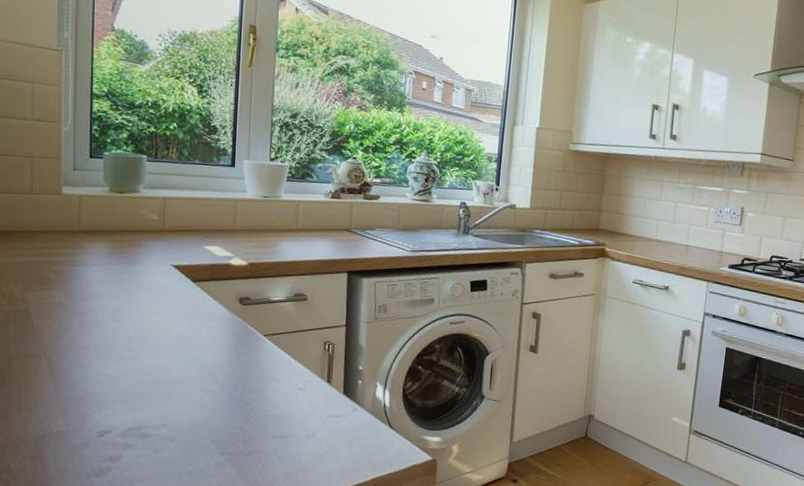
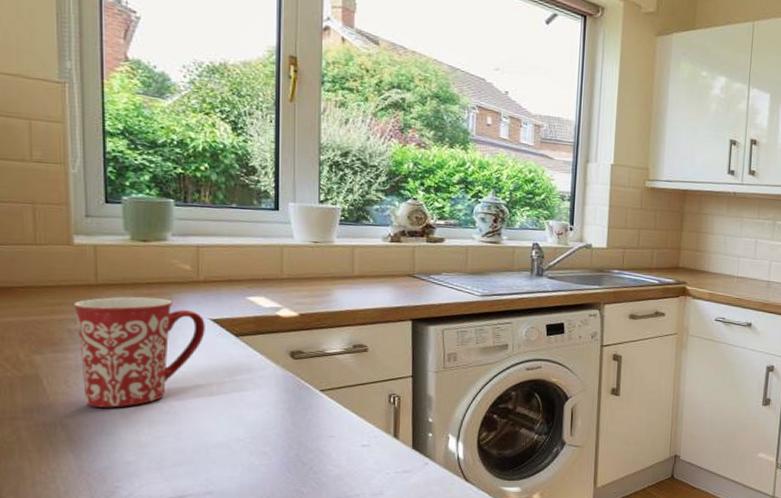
mug: none [60,242,168,343] -> present [74,297,205,408]

